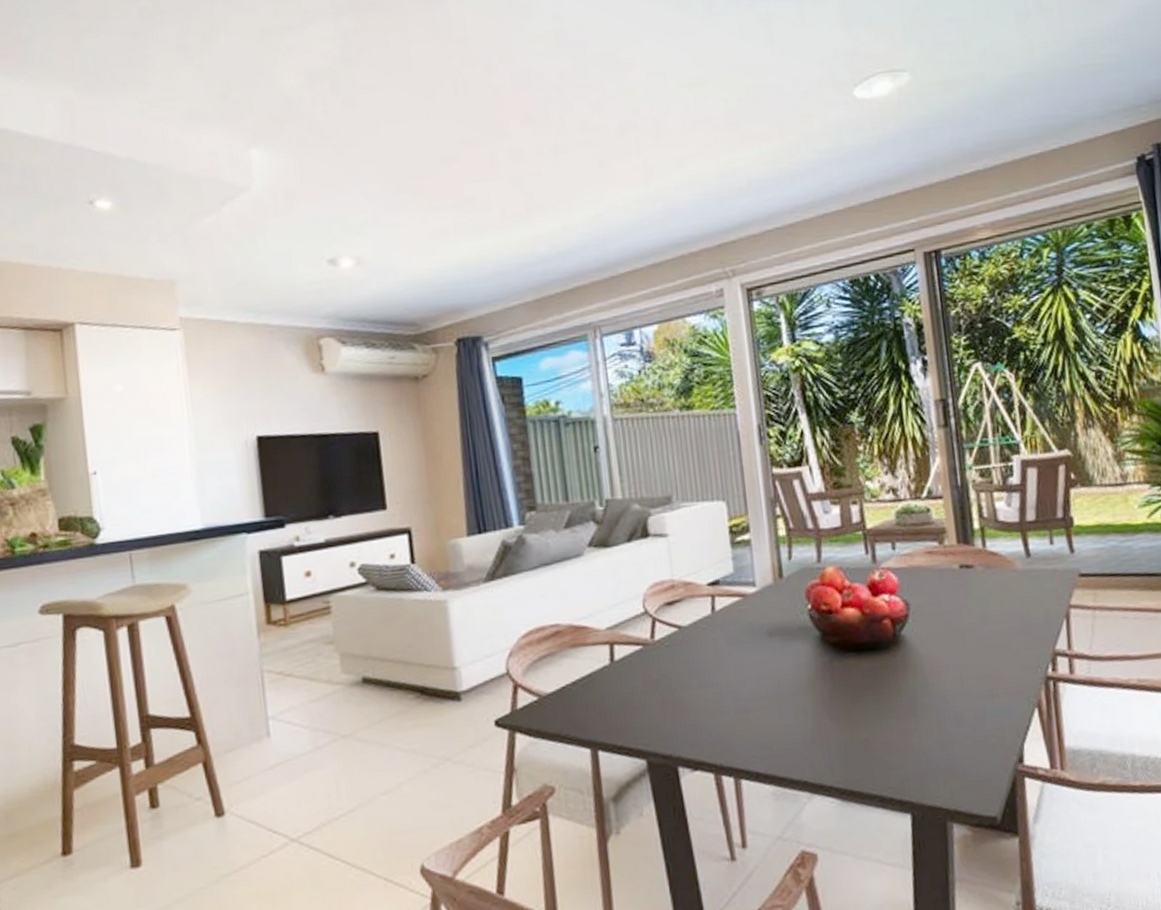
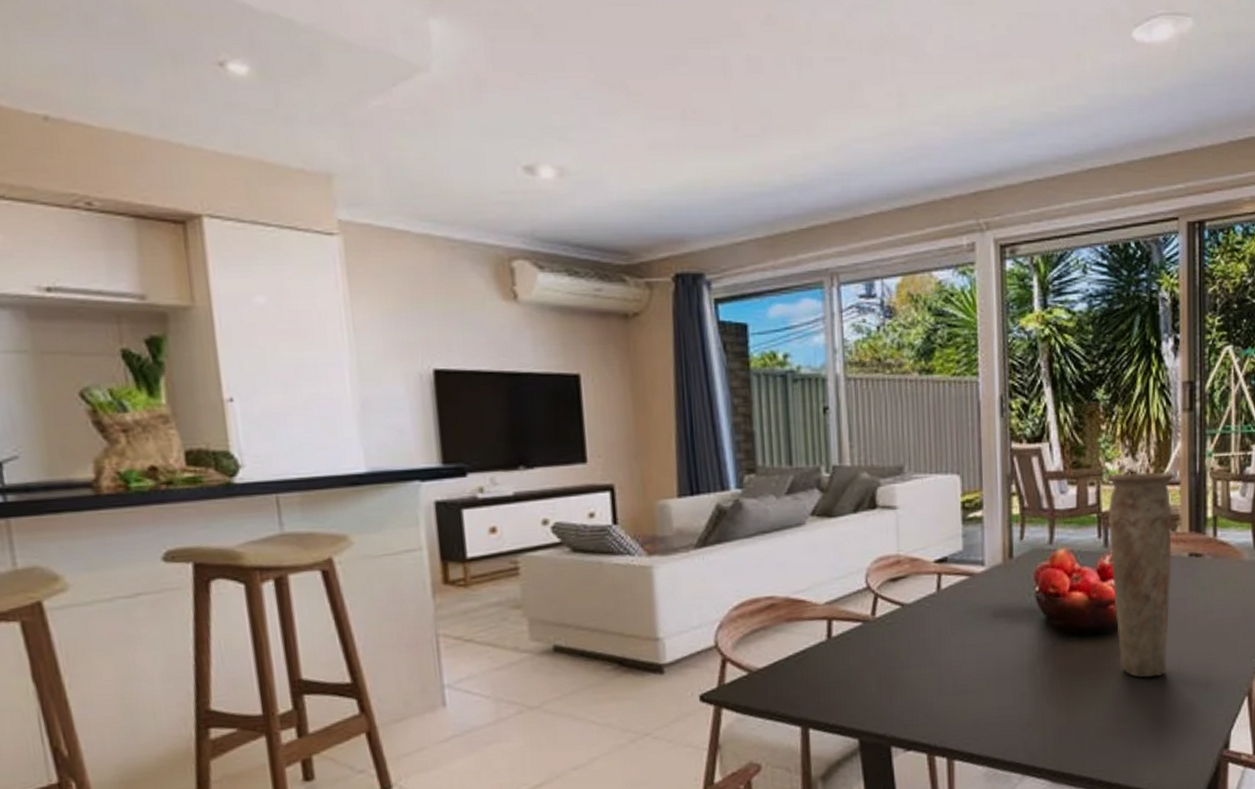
vase: none [868,486,949,692] -> present [1106,471,1175,678]

